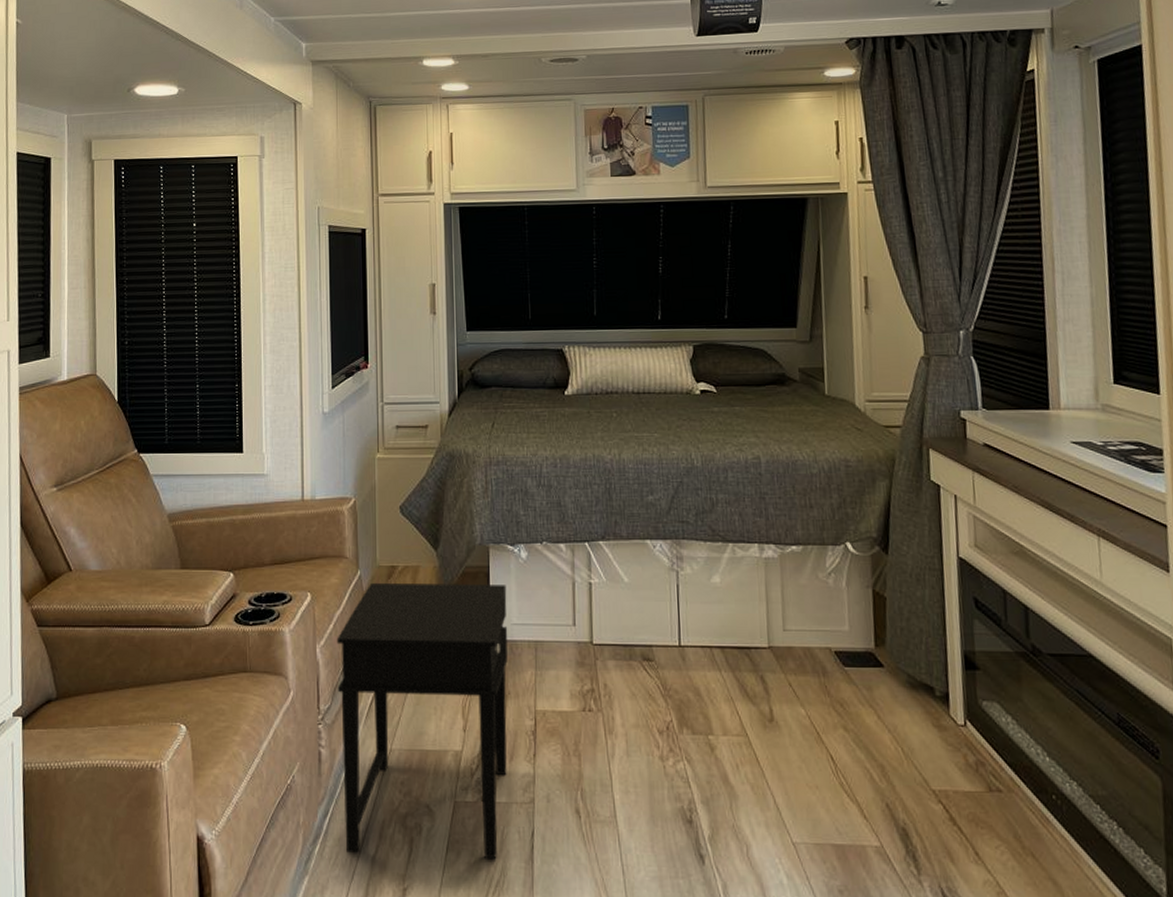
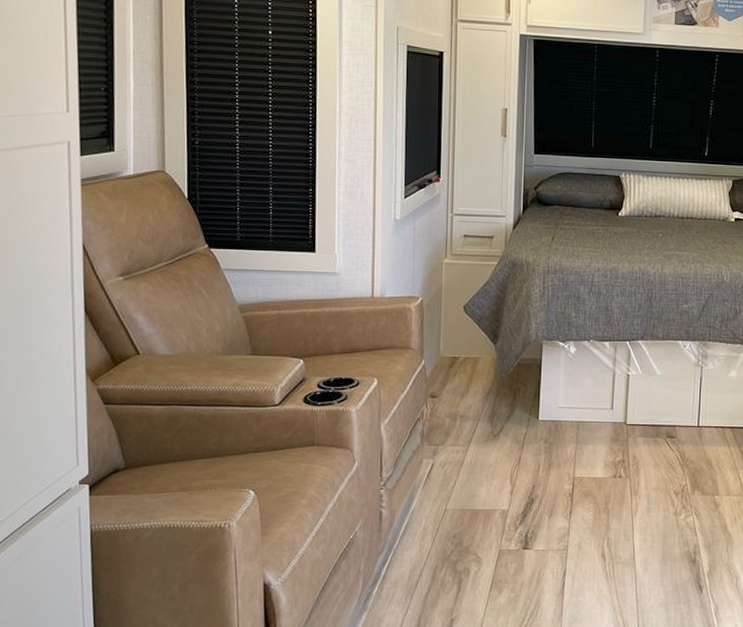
side table: present [336,582,508,860] -> none [400,370,556,594]

